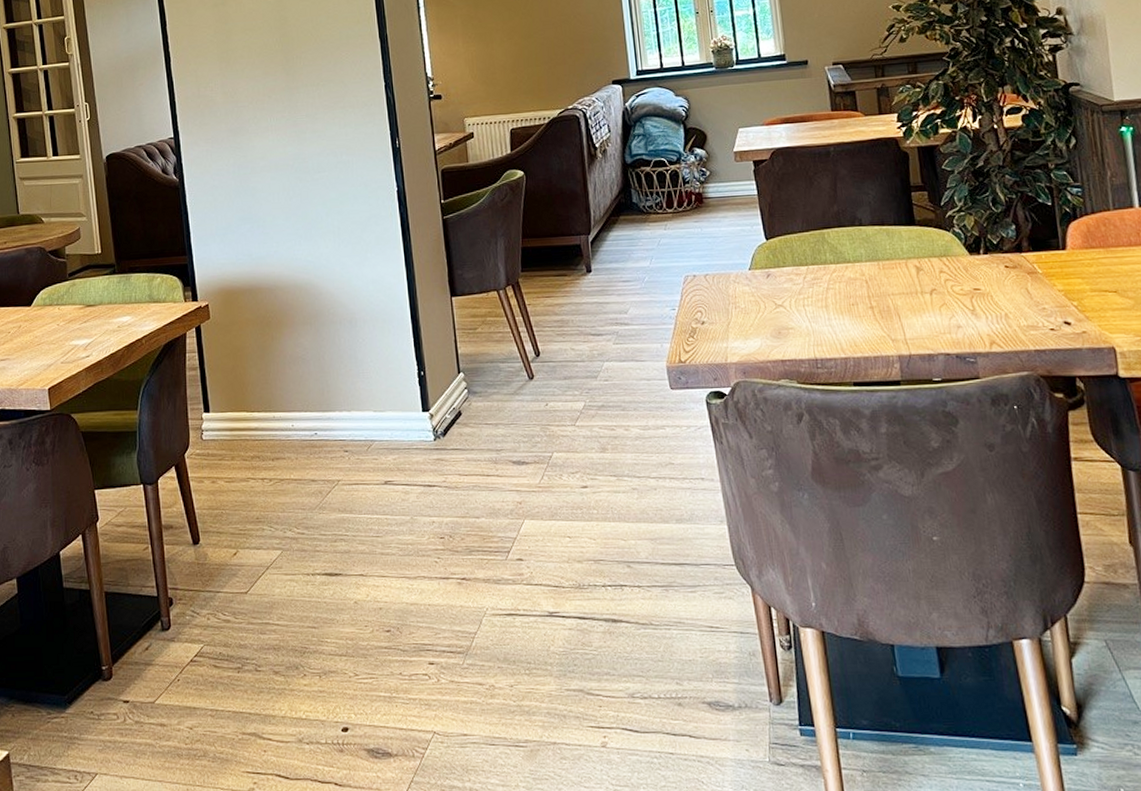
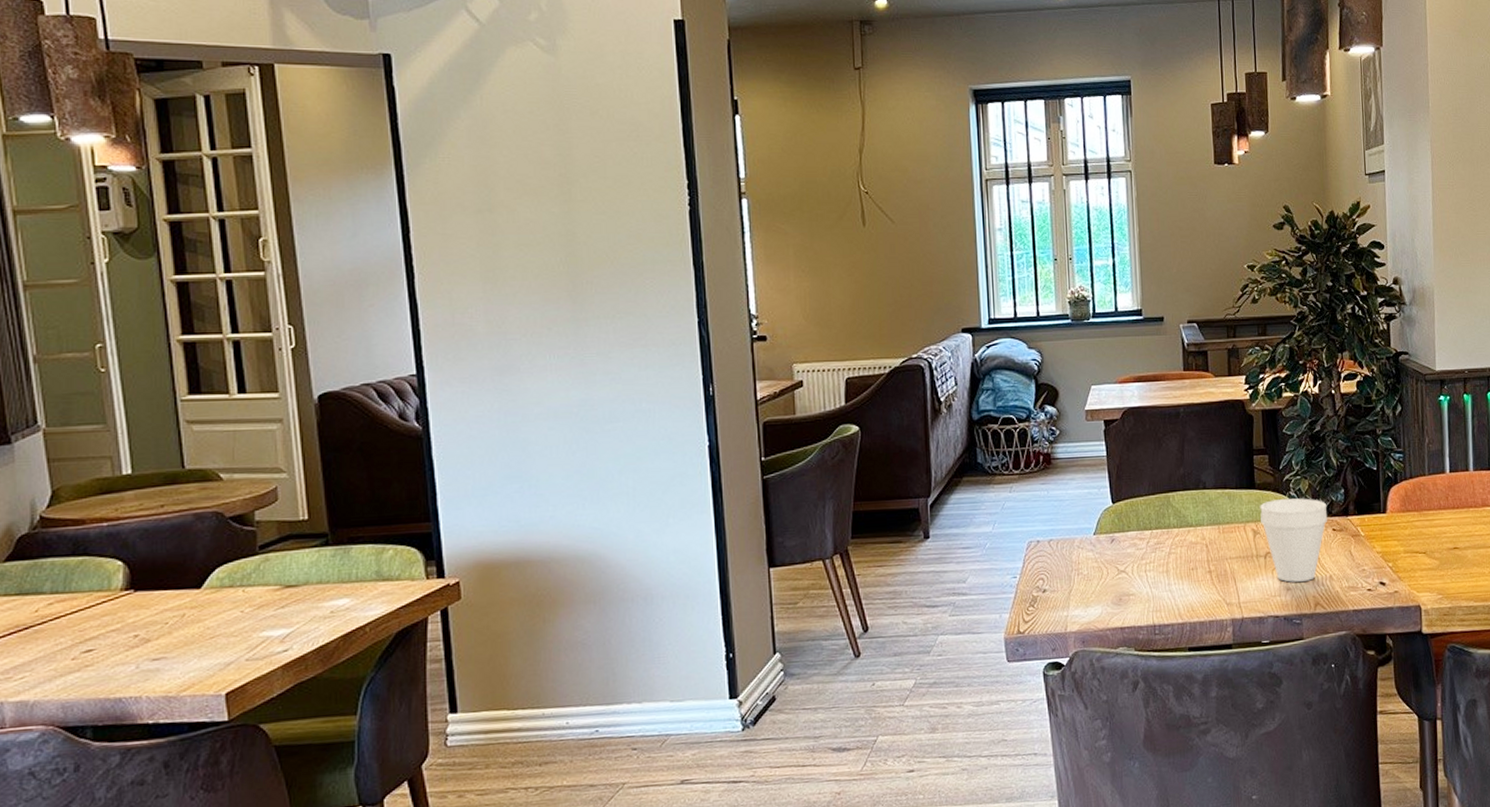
cup: none [922,234,999,320] -> present [1260,498,1328,582]

